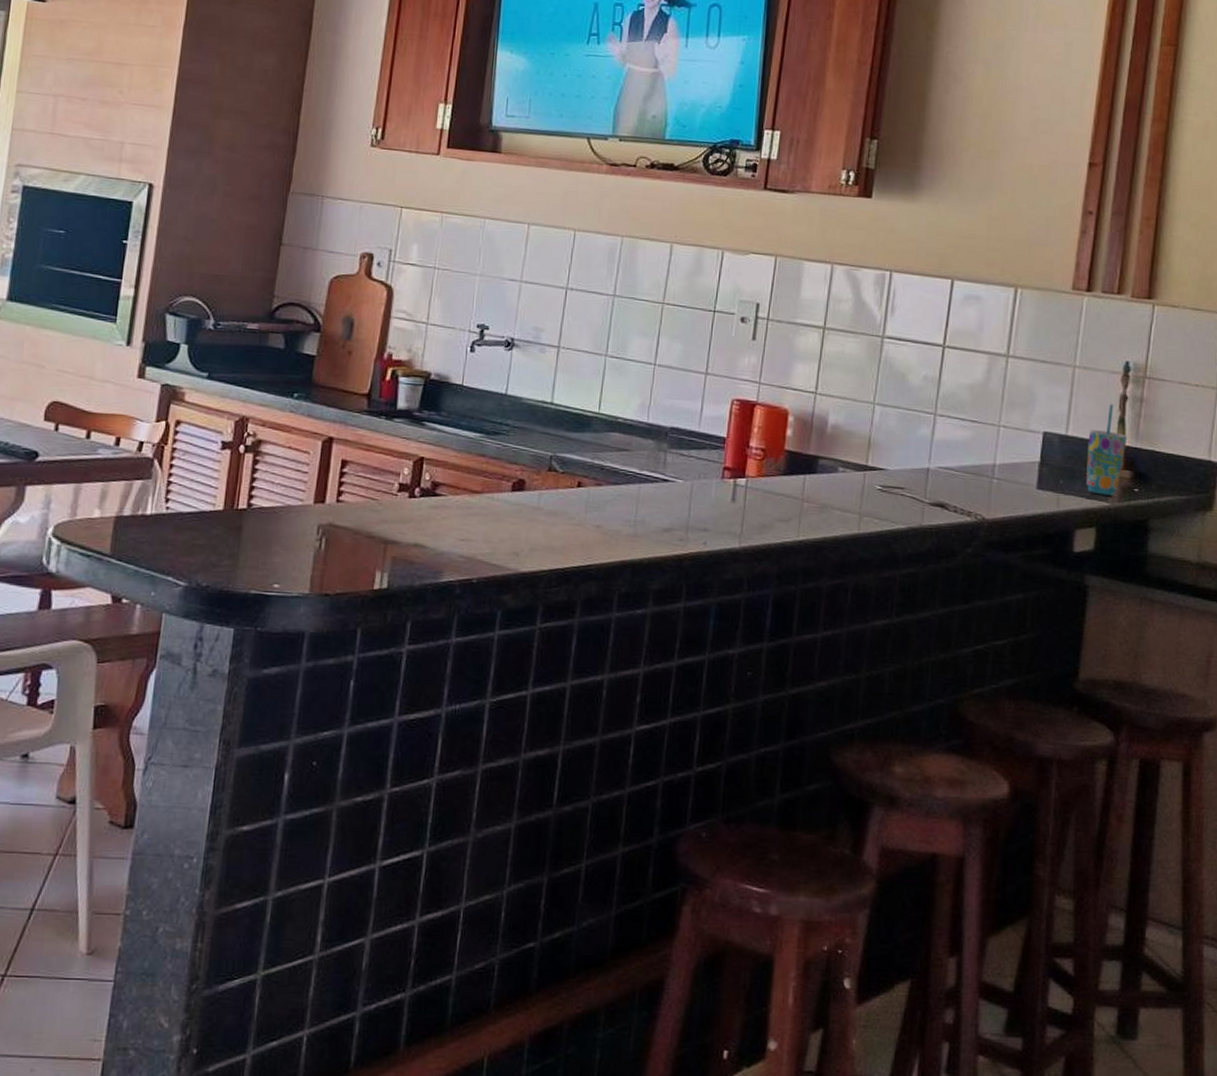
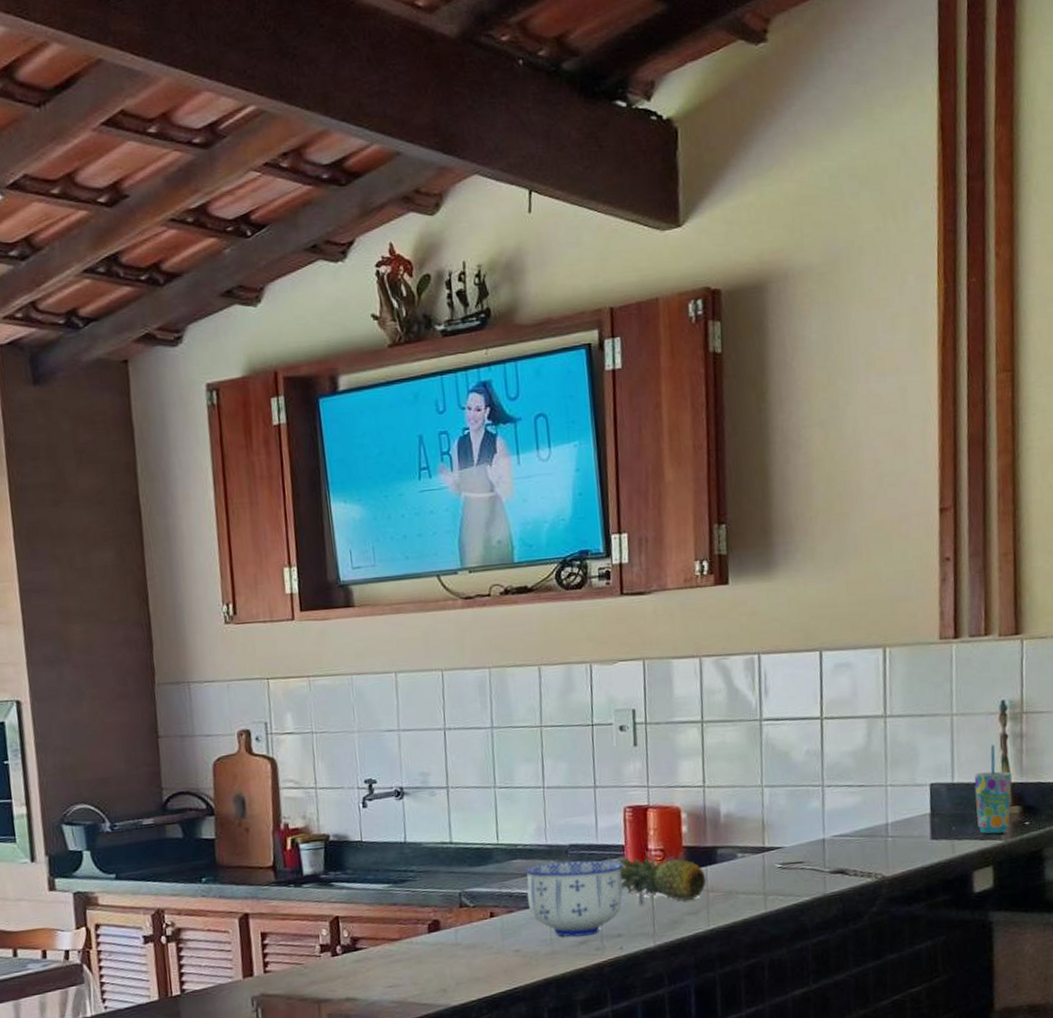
bowl: none [618,441,721,524] -> present [525,860,623,937]
fruit: none [716,448,803,506] -> present [617,856,707,901]

